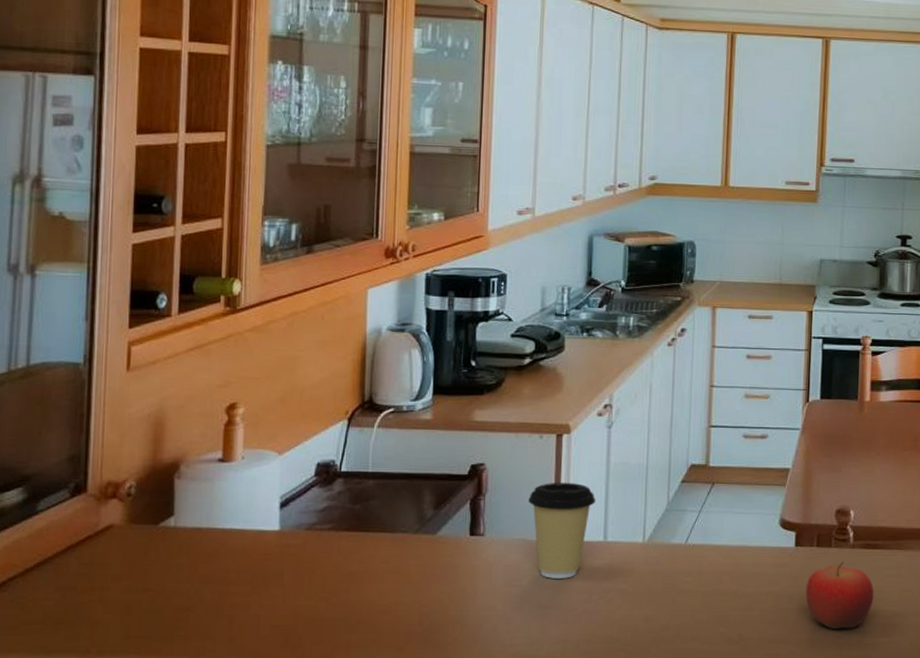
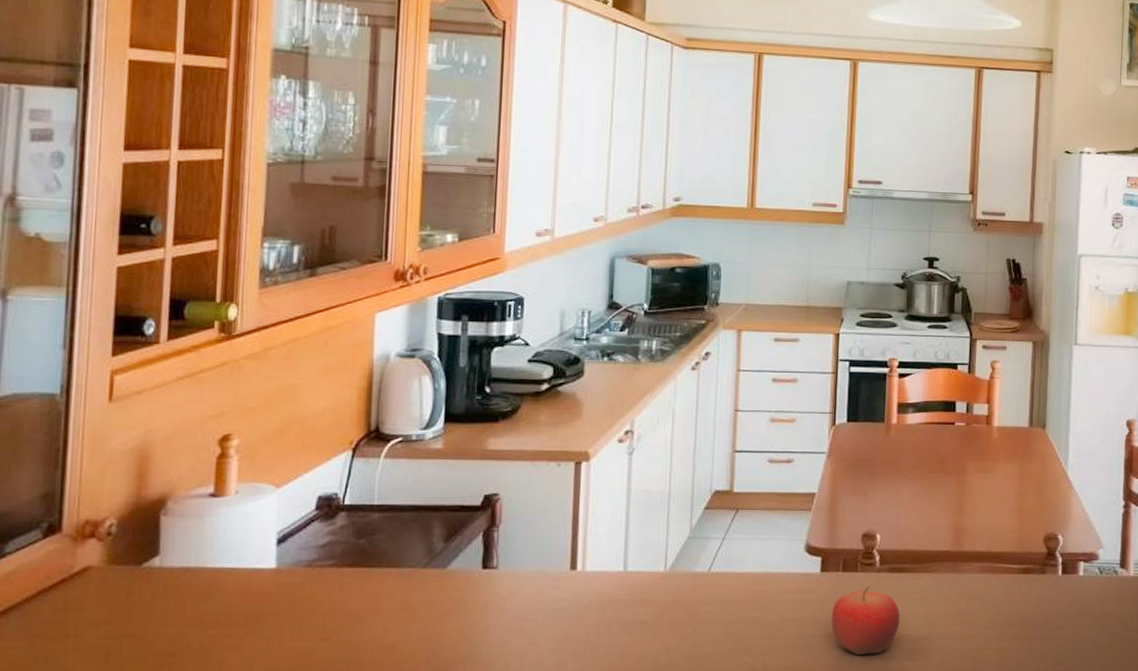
coffee cup: present [528,482,596,579] -> none [545,511,616,611]

